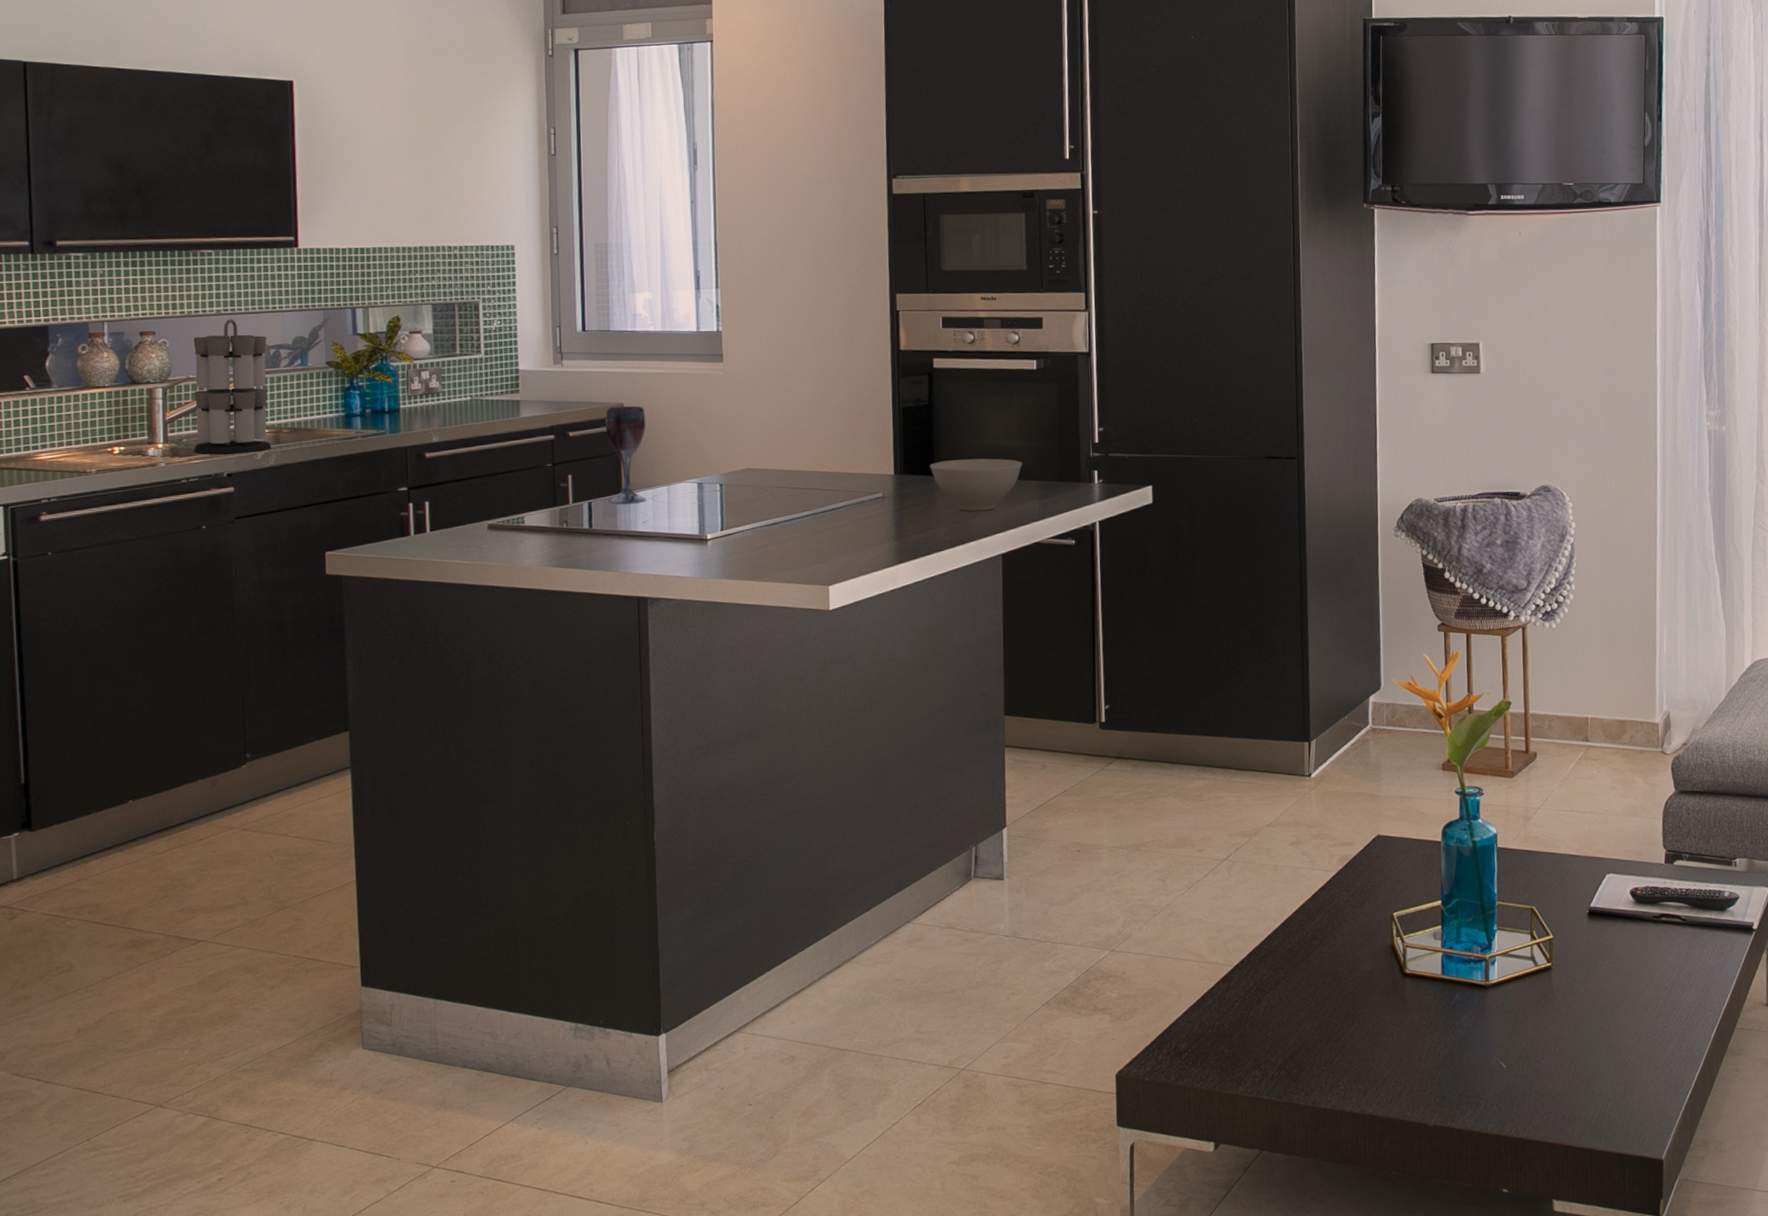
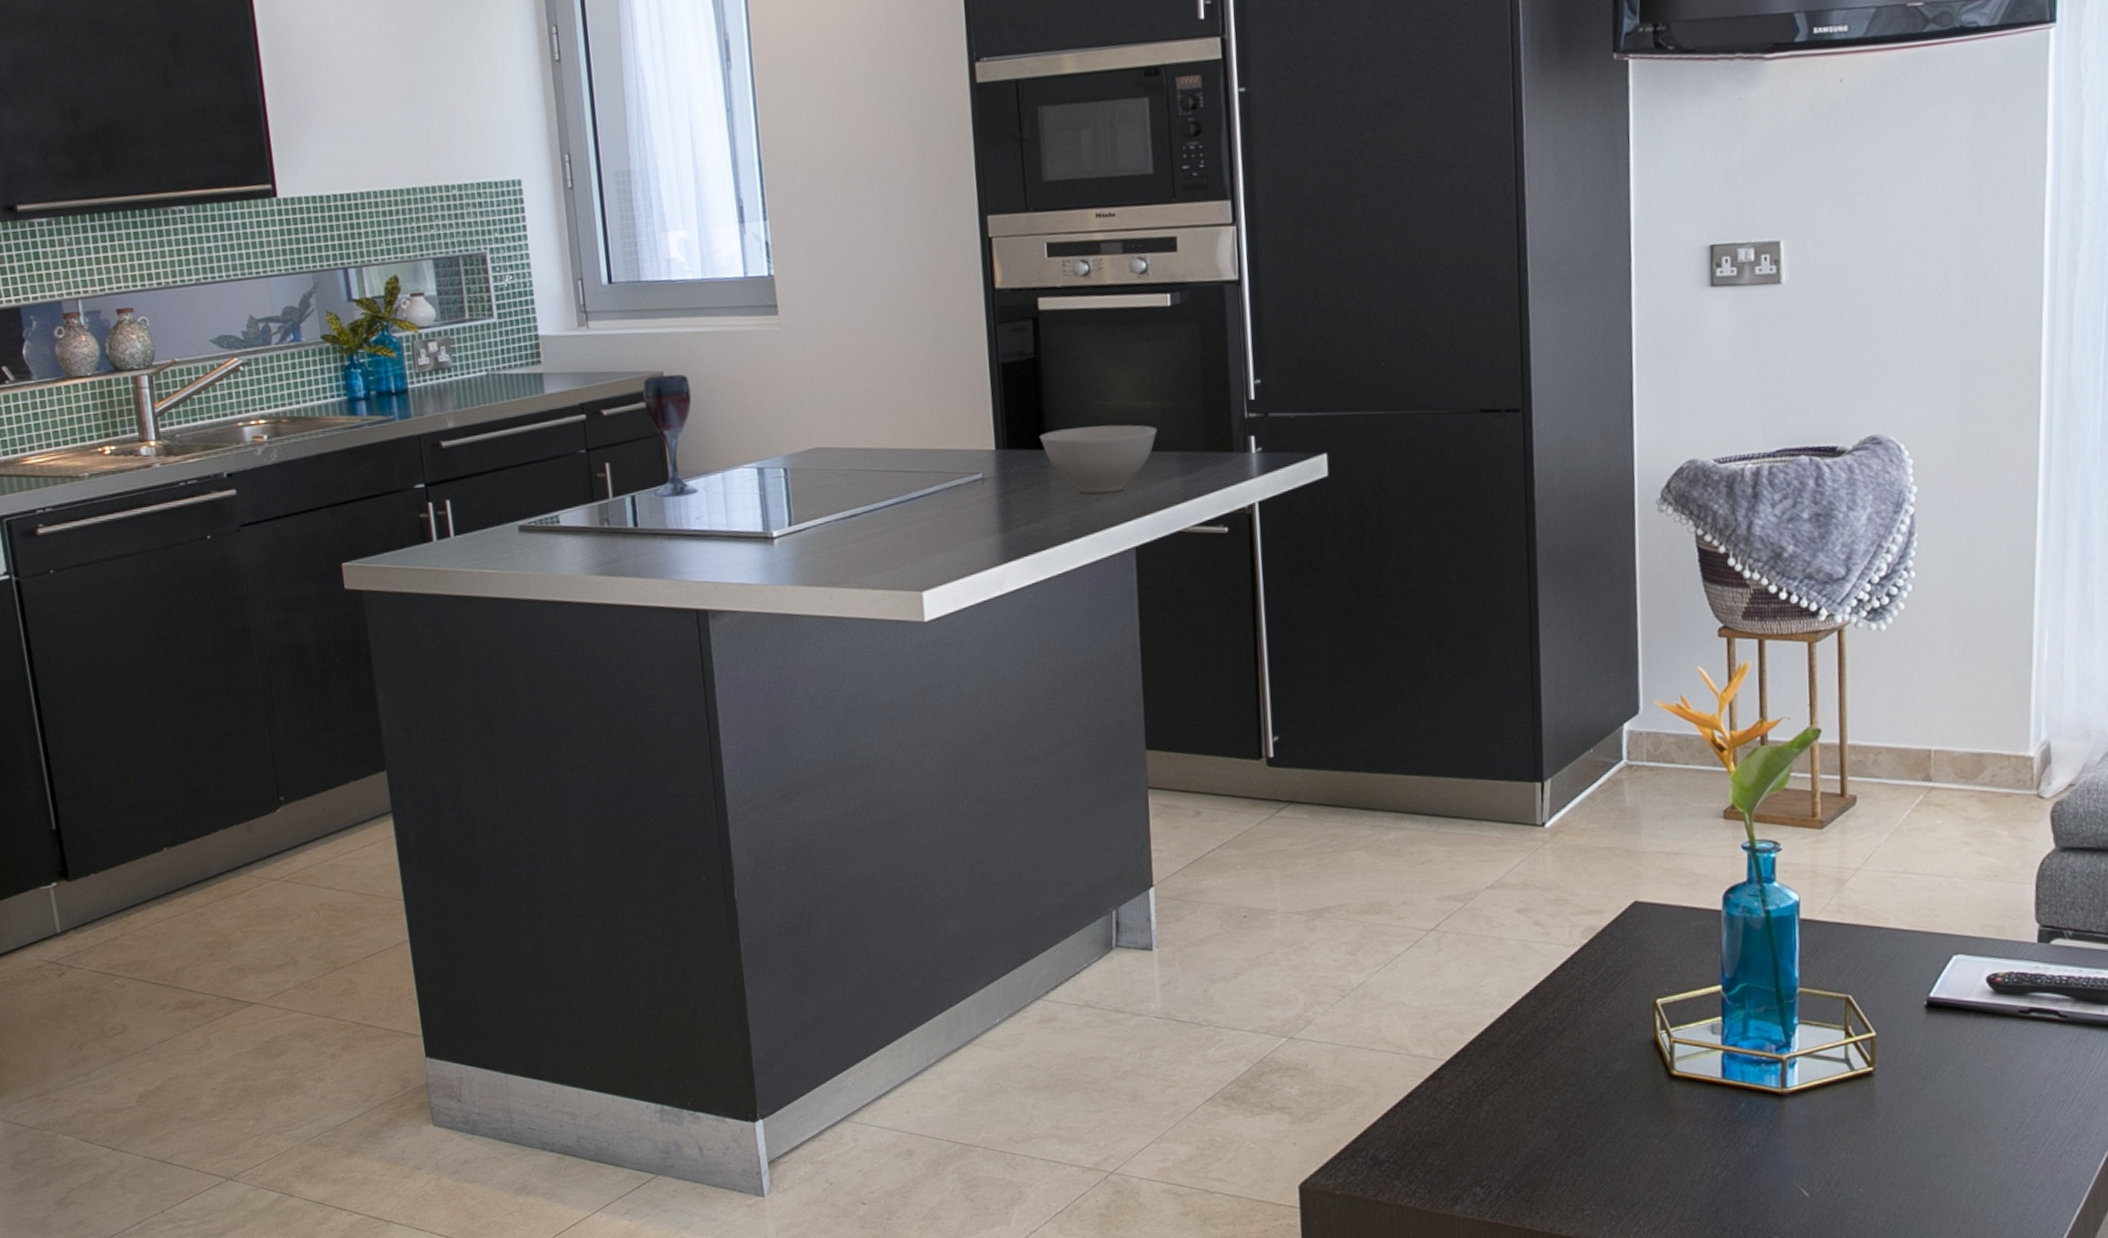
spice rack: present [193,319,272,455] -> none [174,288,272,452]

